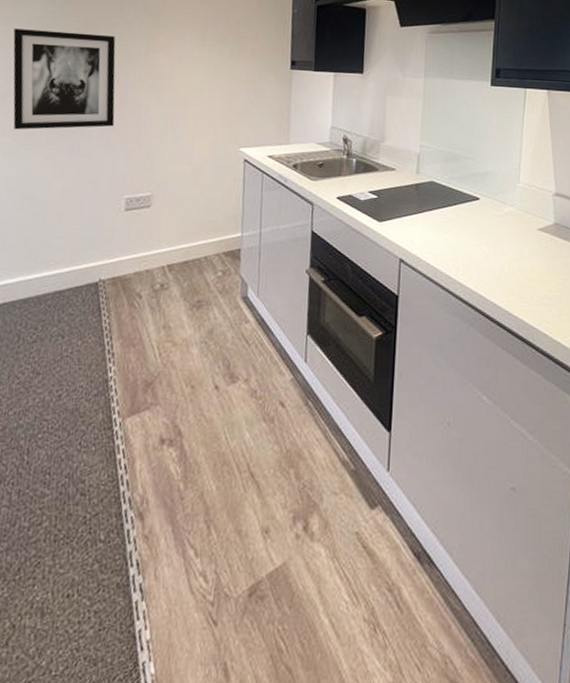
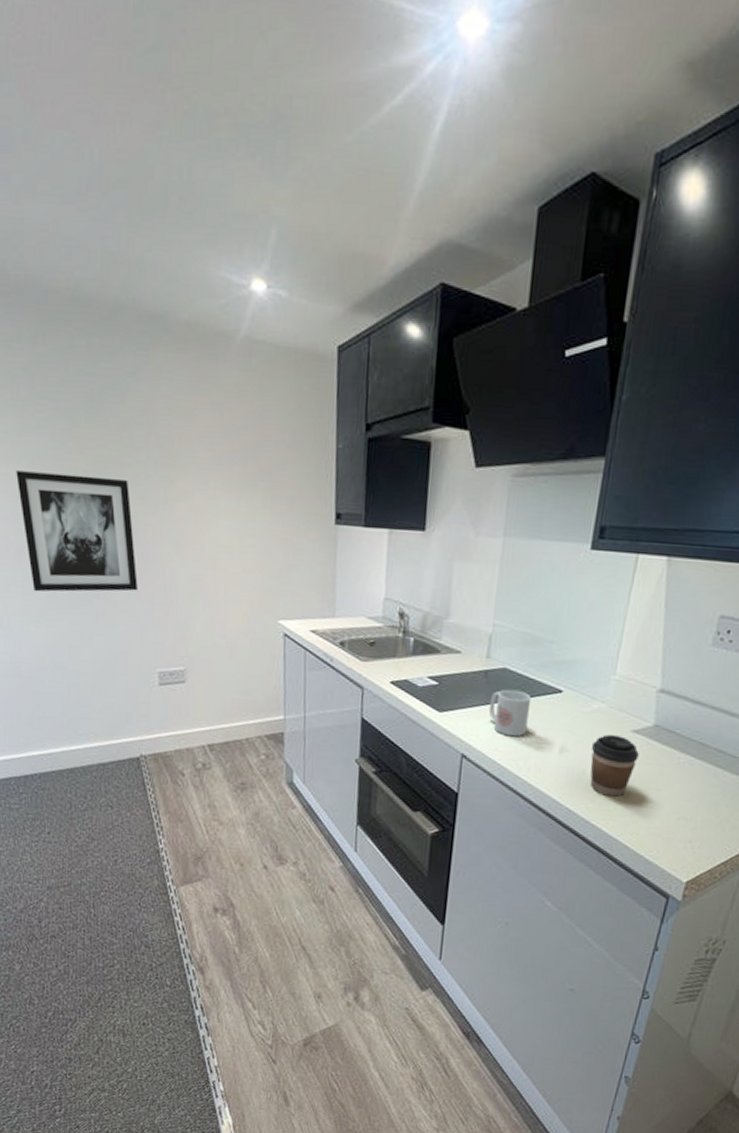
mug: none [420,199,455,241] -> present [488,689,532,737]
coffee cup: none [508,234,545,289] -> present [590,734,639,797]

